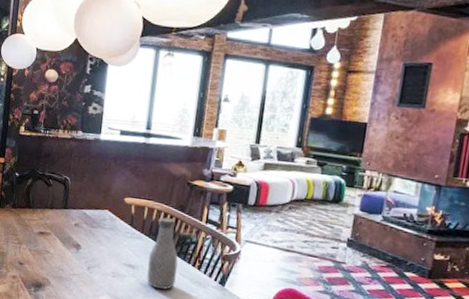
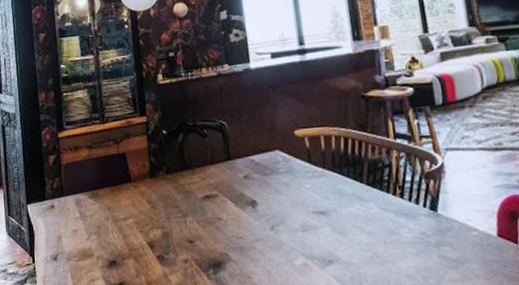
bottle: present [146,217,179,290] -> none [339,142,379,234]

